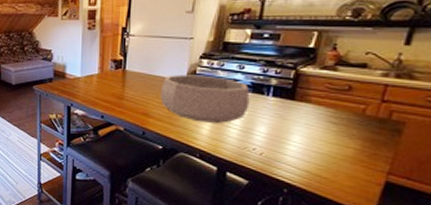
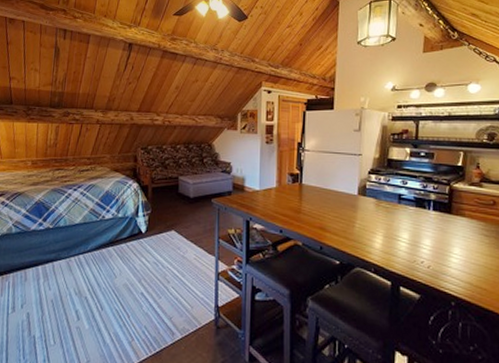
decorative bowl: present [160,75,250,124] -> none [335,189,415,238]

